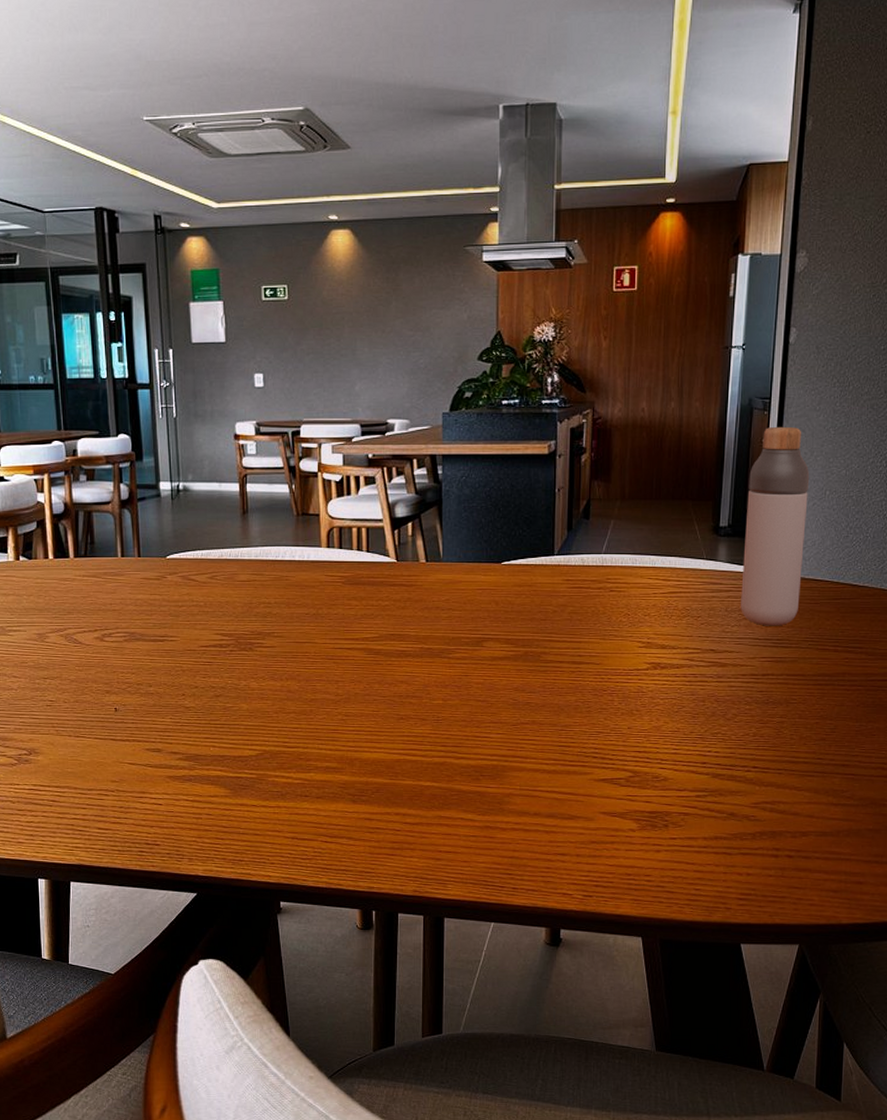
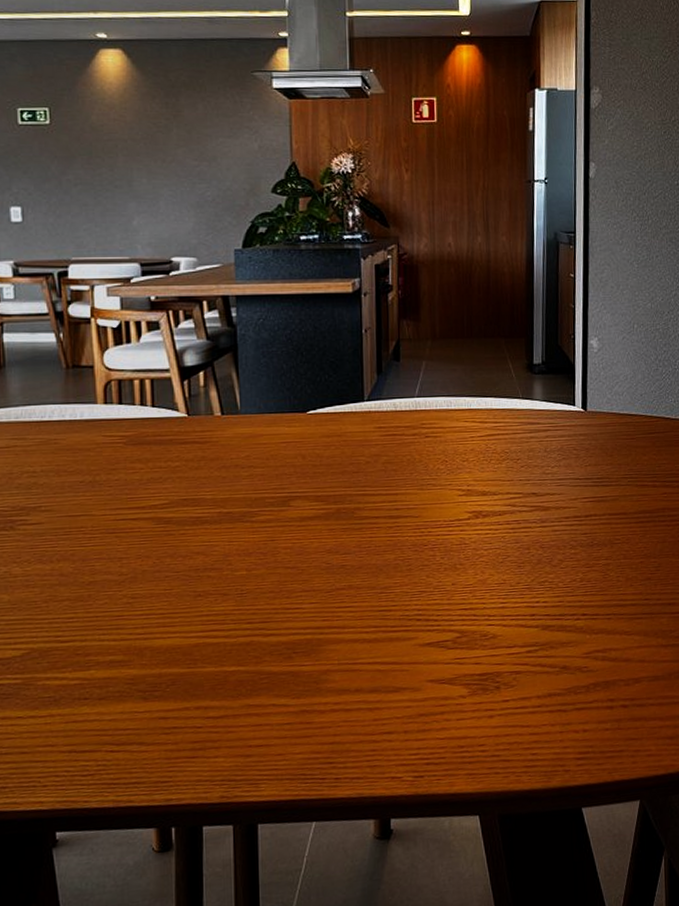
bottle: present [741,426,810,626] -> none [558,260,618,465]

